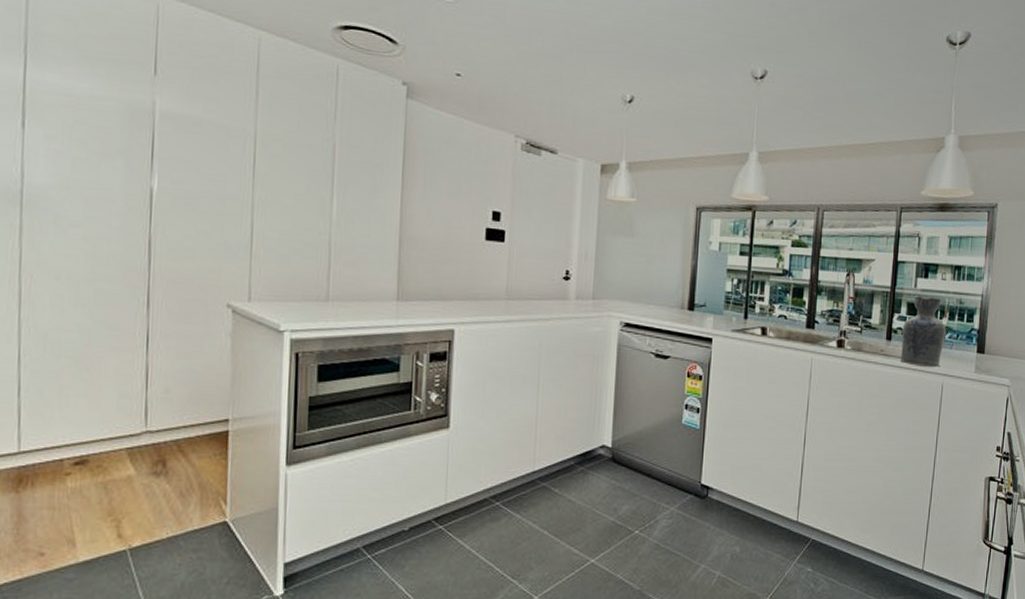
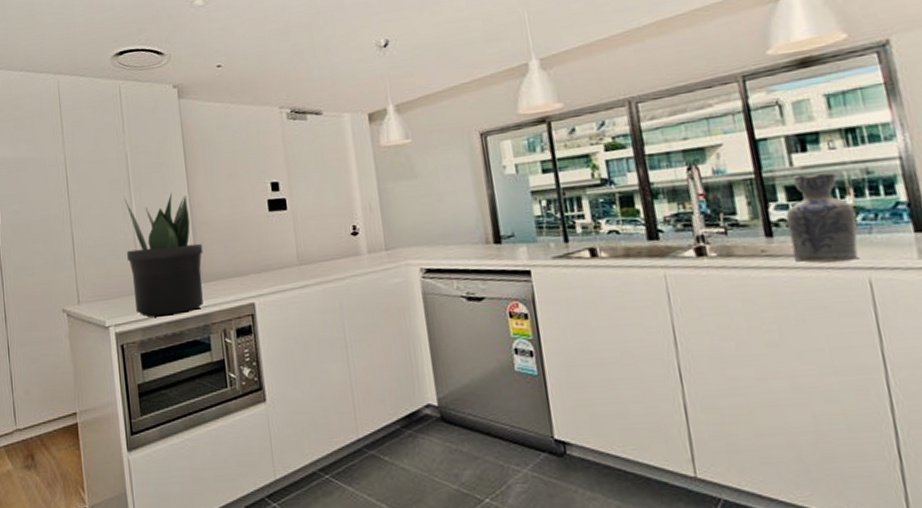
planter: none [317,192,408,330] -> present [124,193,204,318]

